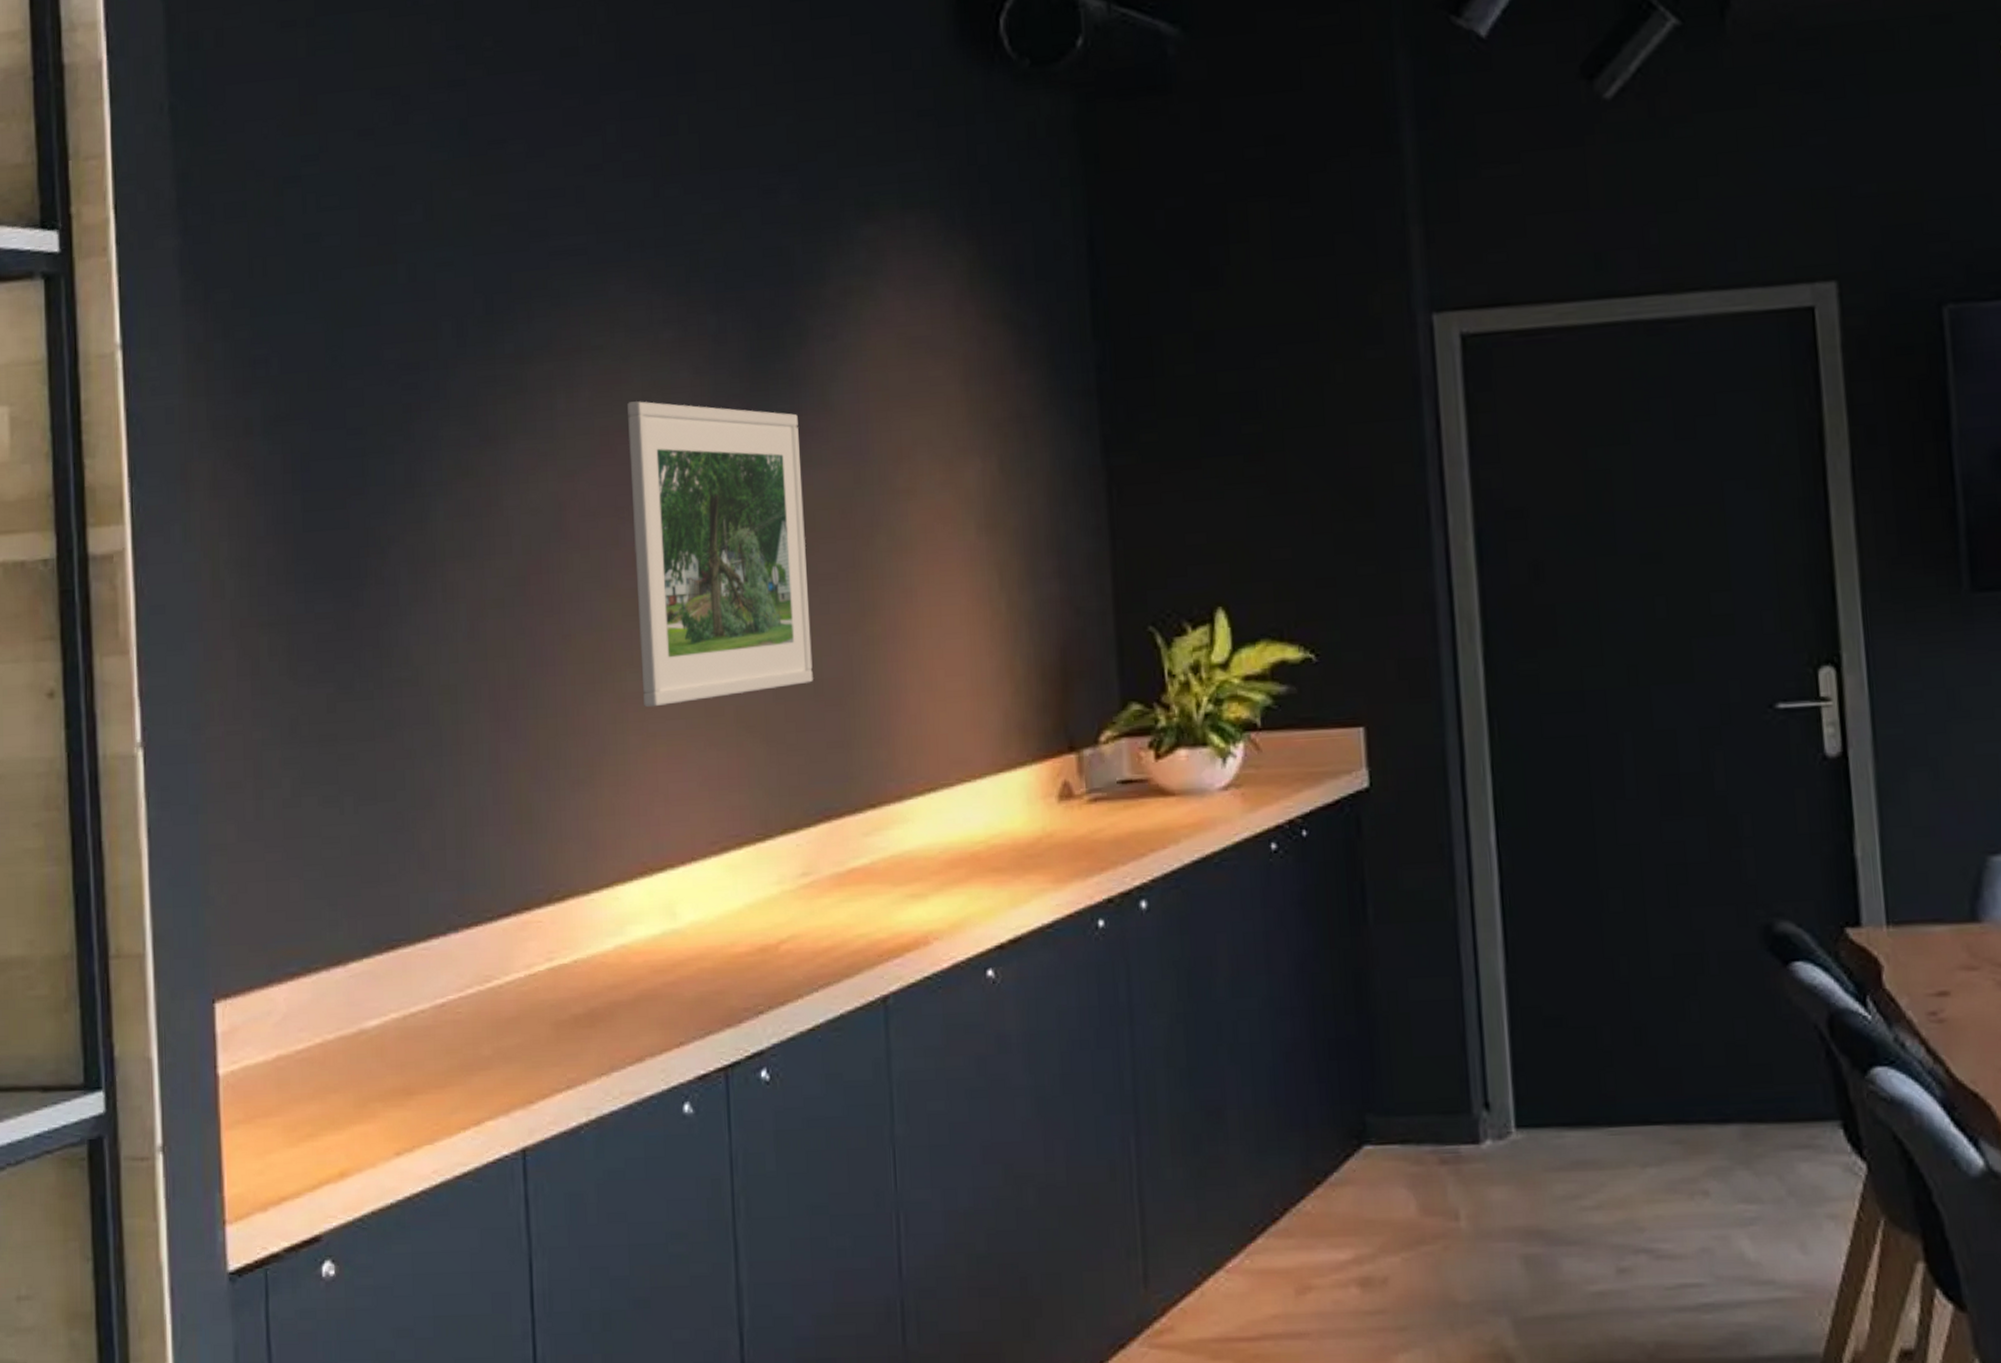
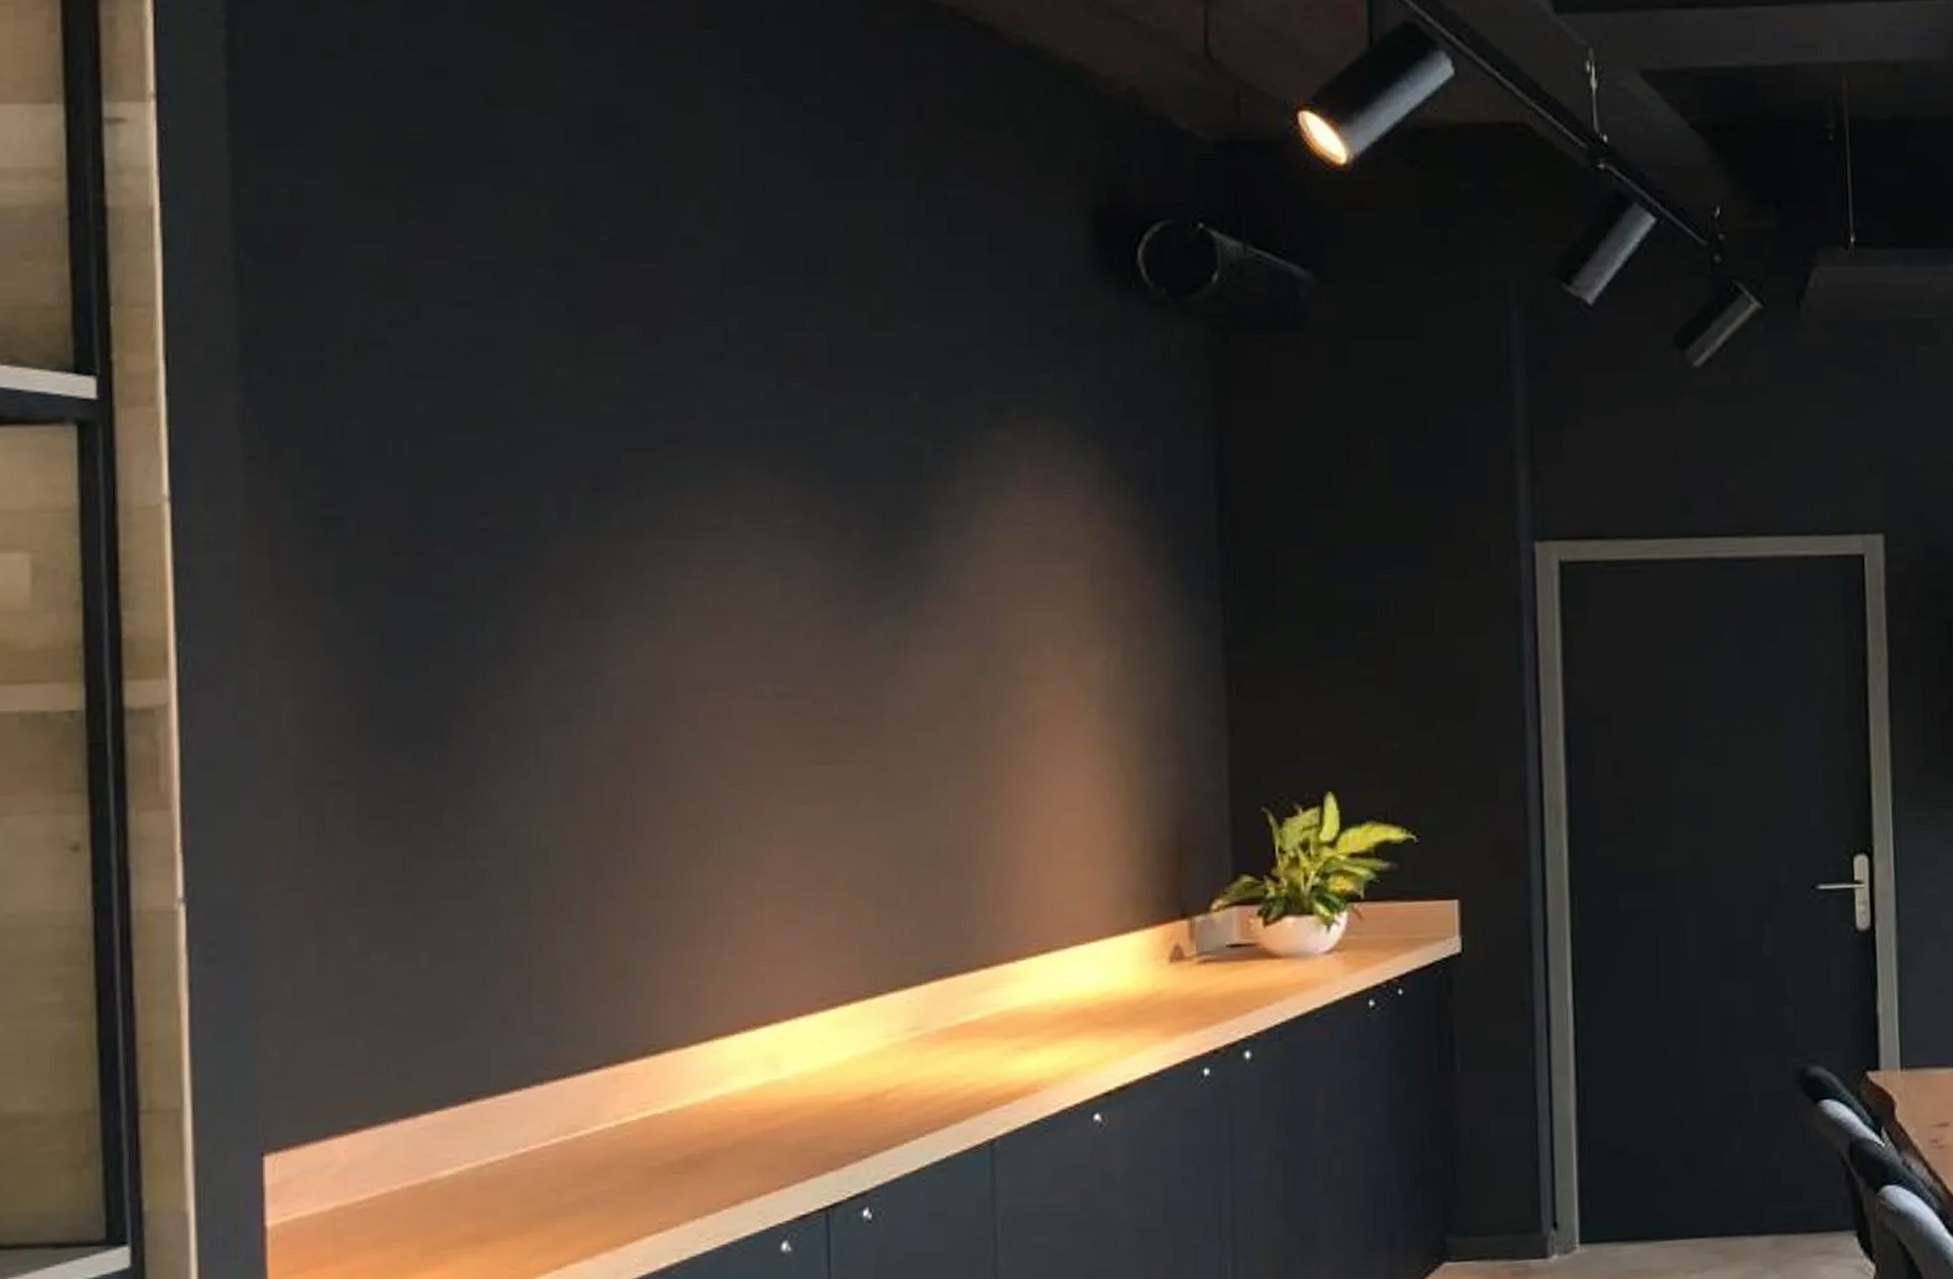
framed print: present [626,401,813,708] -> none [742,582,929,872]

